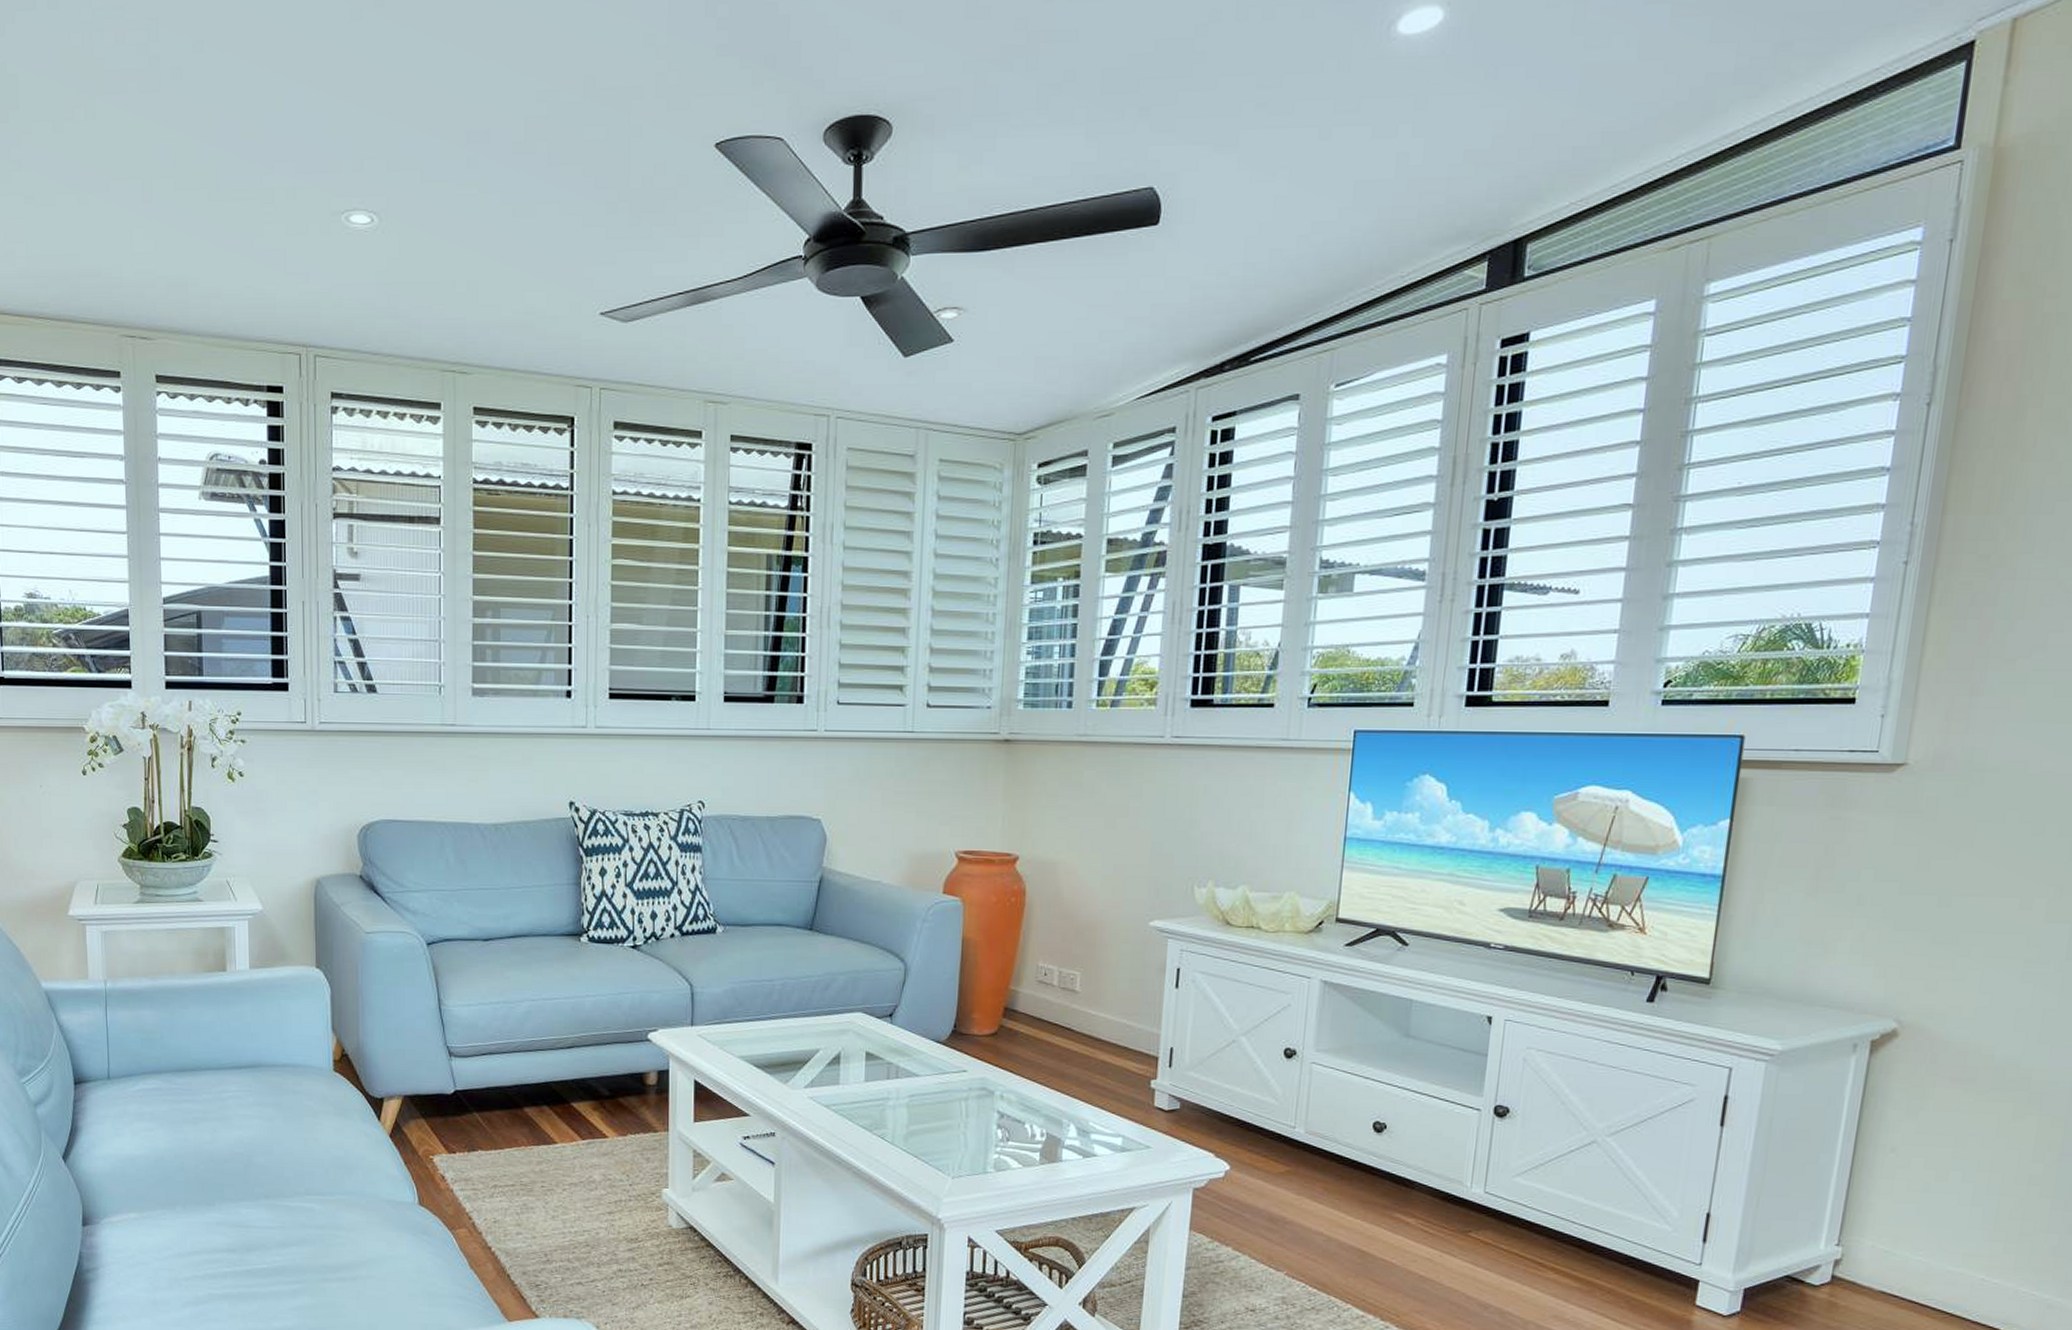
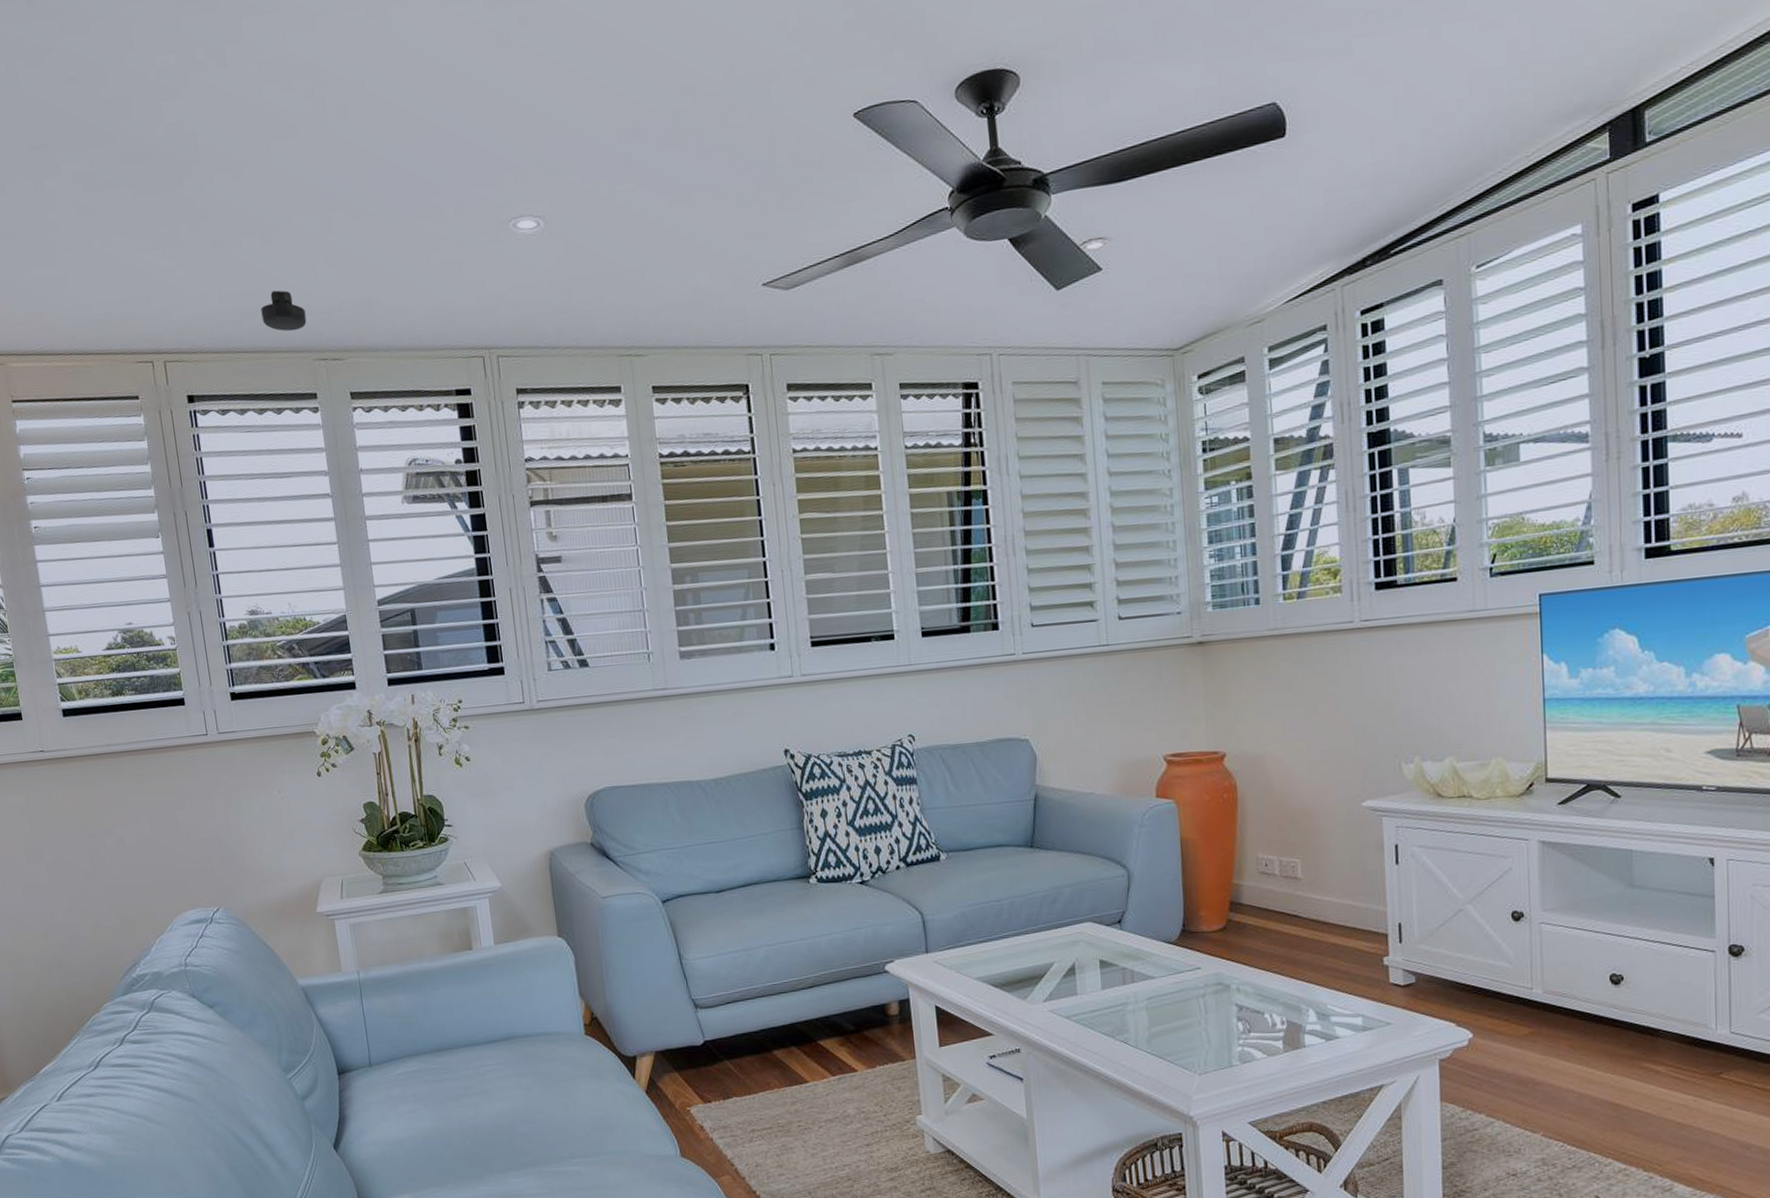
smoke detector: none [69,256,117,303] -> present [261,290,307,332]

